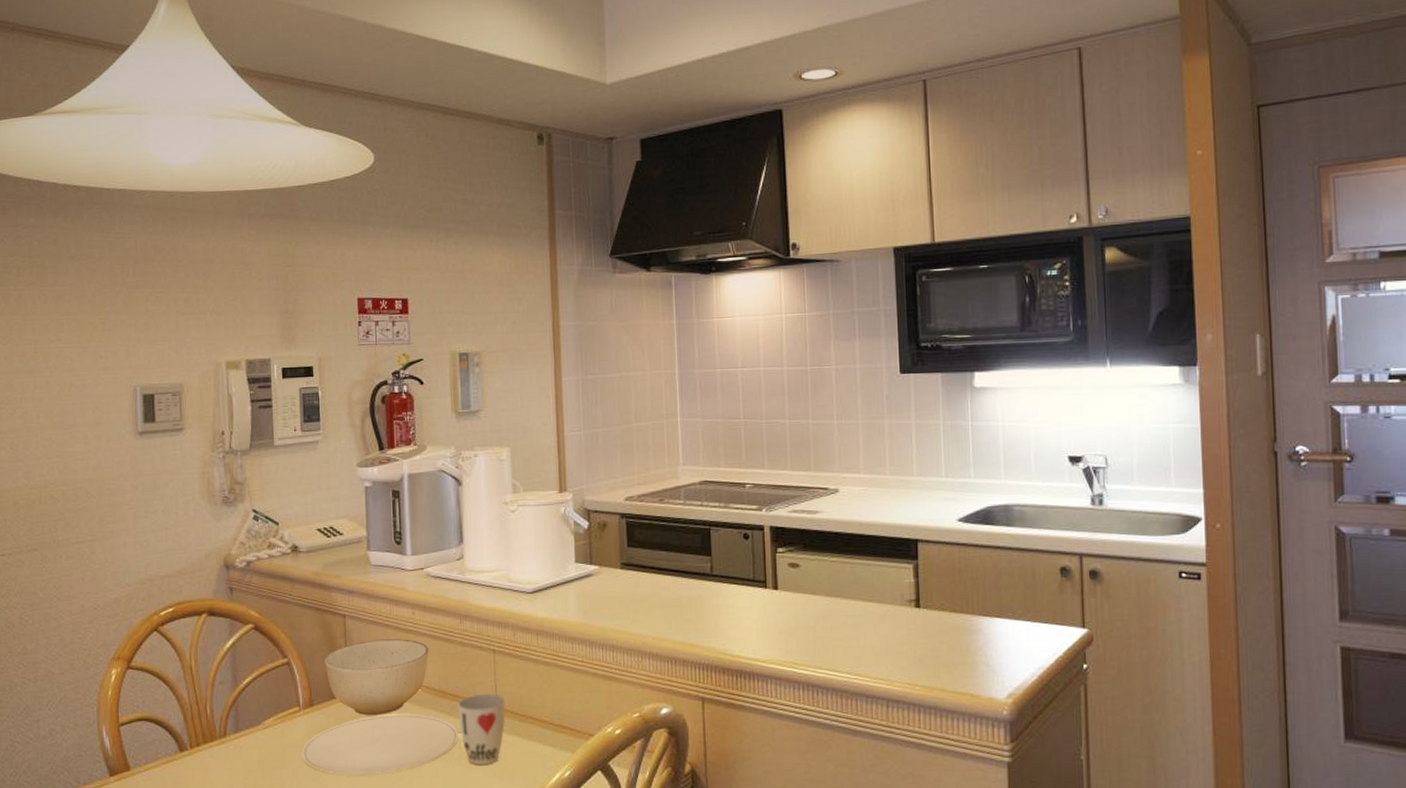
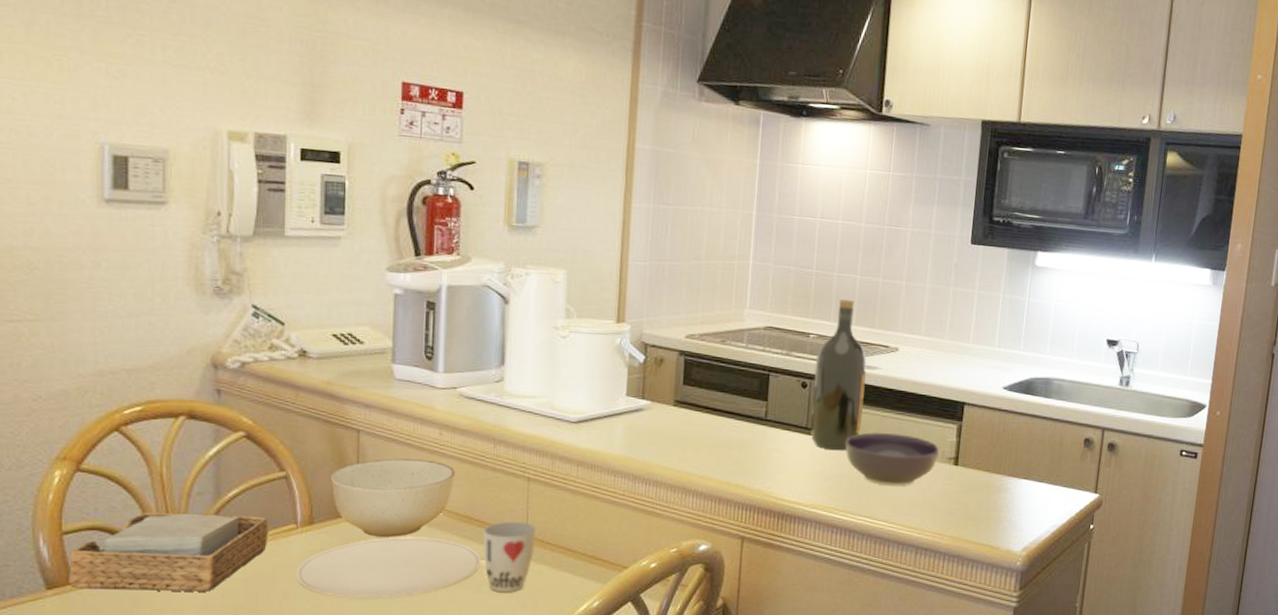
napkin holder: none [125,701,278,775] -> present [69,512,269,593]
wine bottle: none [754,445,810,601] -> present [810,299,867,450]
bowl: none [796,579,898,635] -> present [845,432,940,486]

